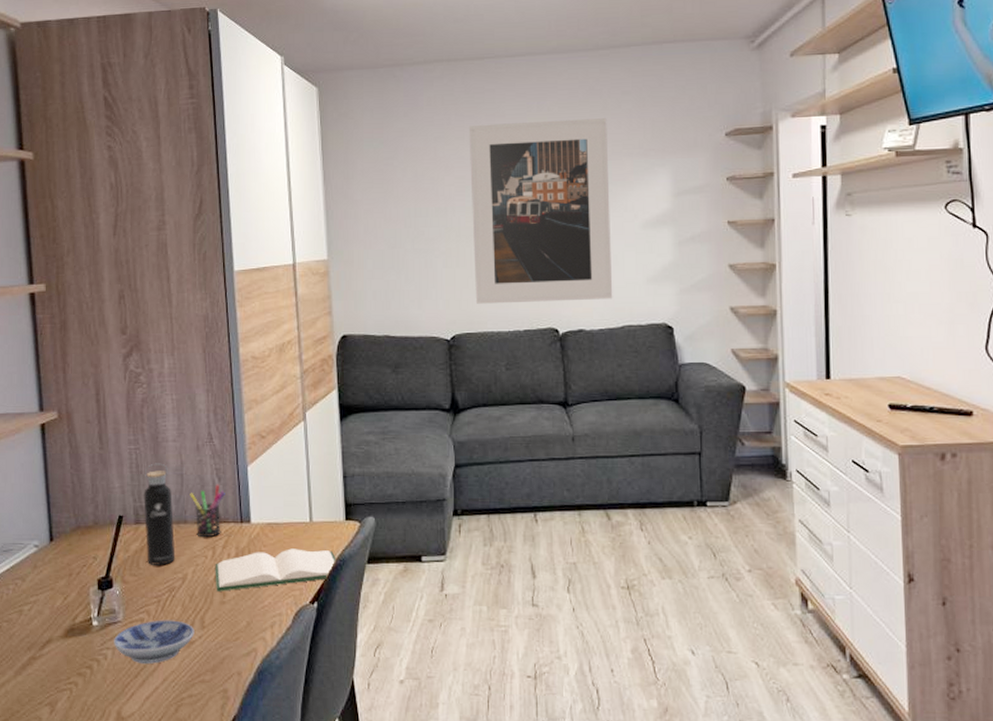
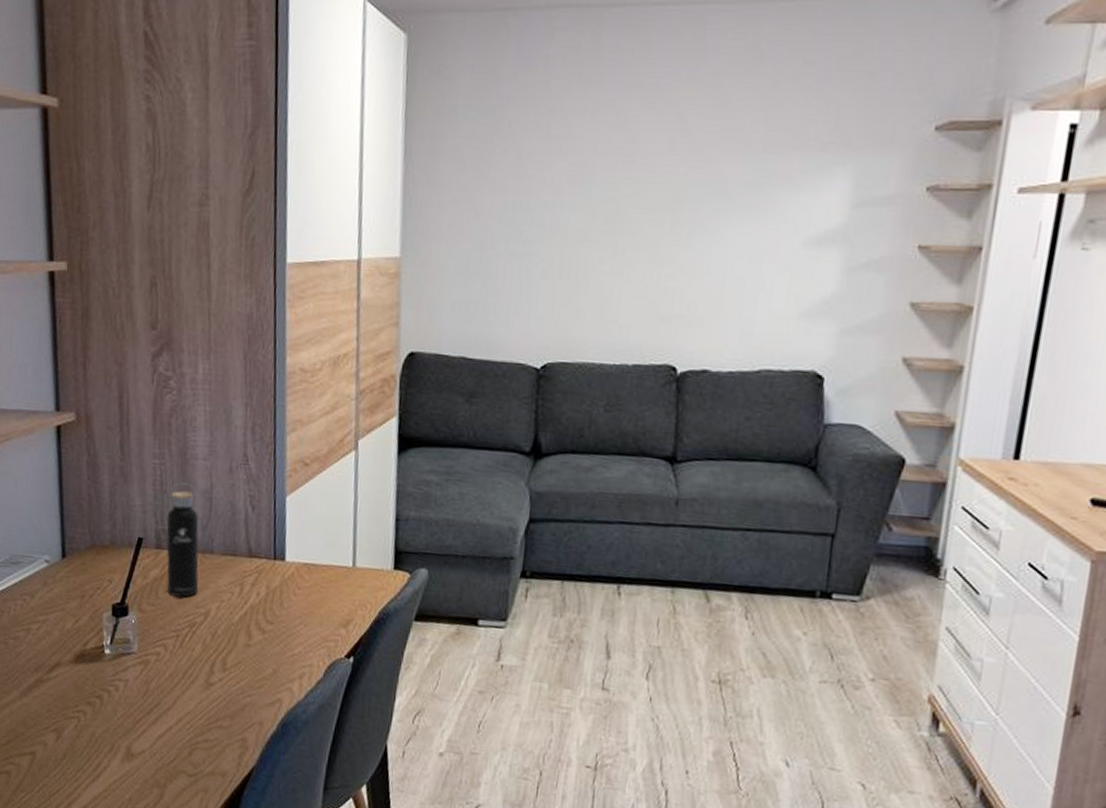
bowl: present [114,620,194,664] -> none [126,656,215,702]
pen holder: present [190,484,225,538] -> none [218,513,259,573]
hardback book: present [215,548,338,591] -> none [241,594,381,634]
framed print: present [468,118,613,304] -> none [576,95,778,335]

